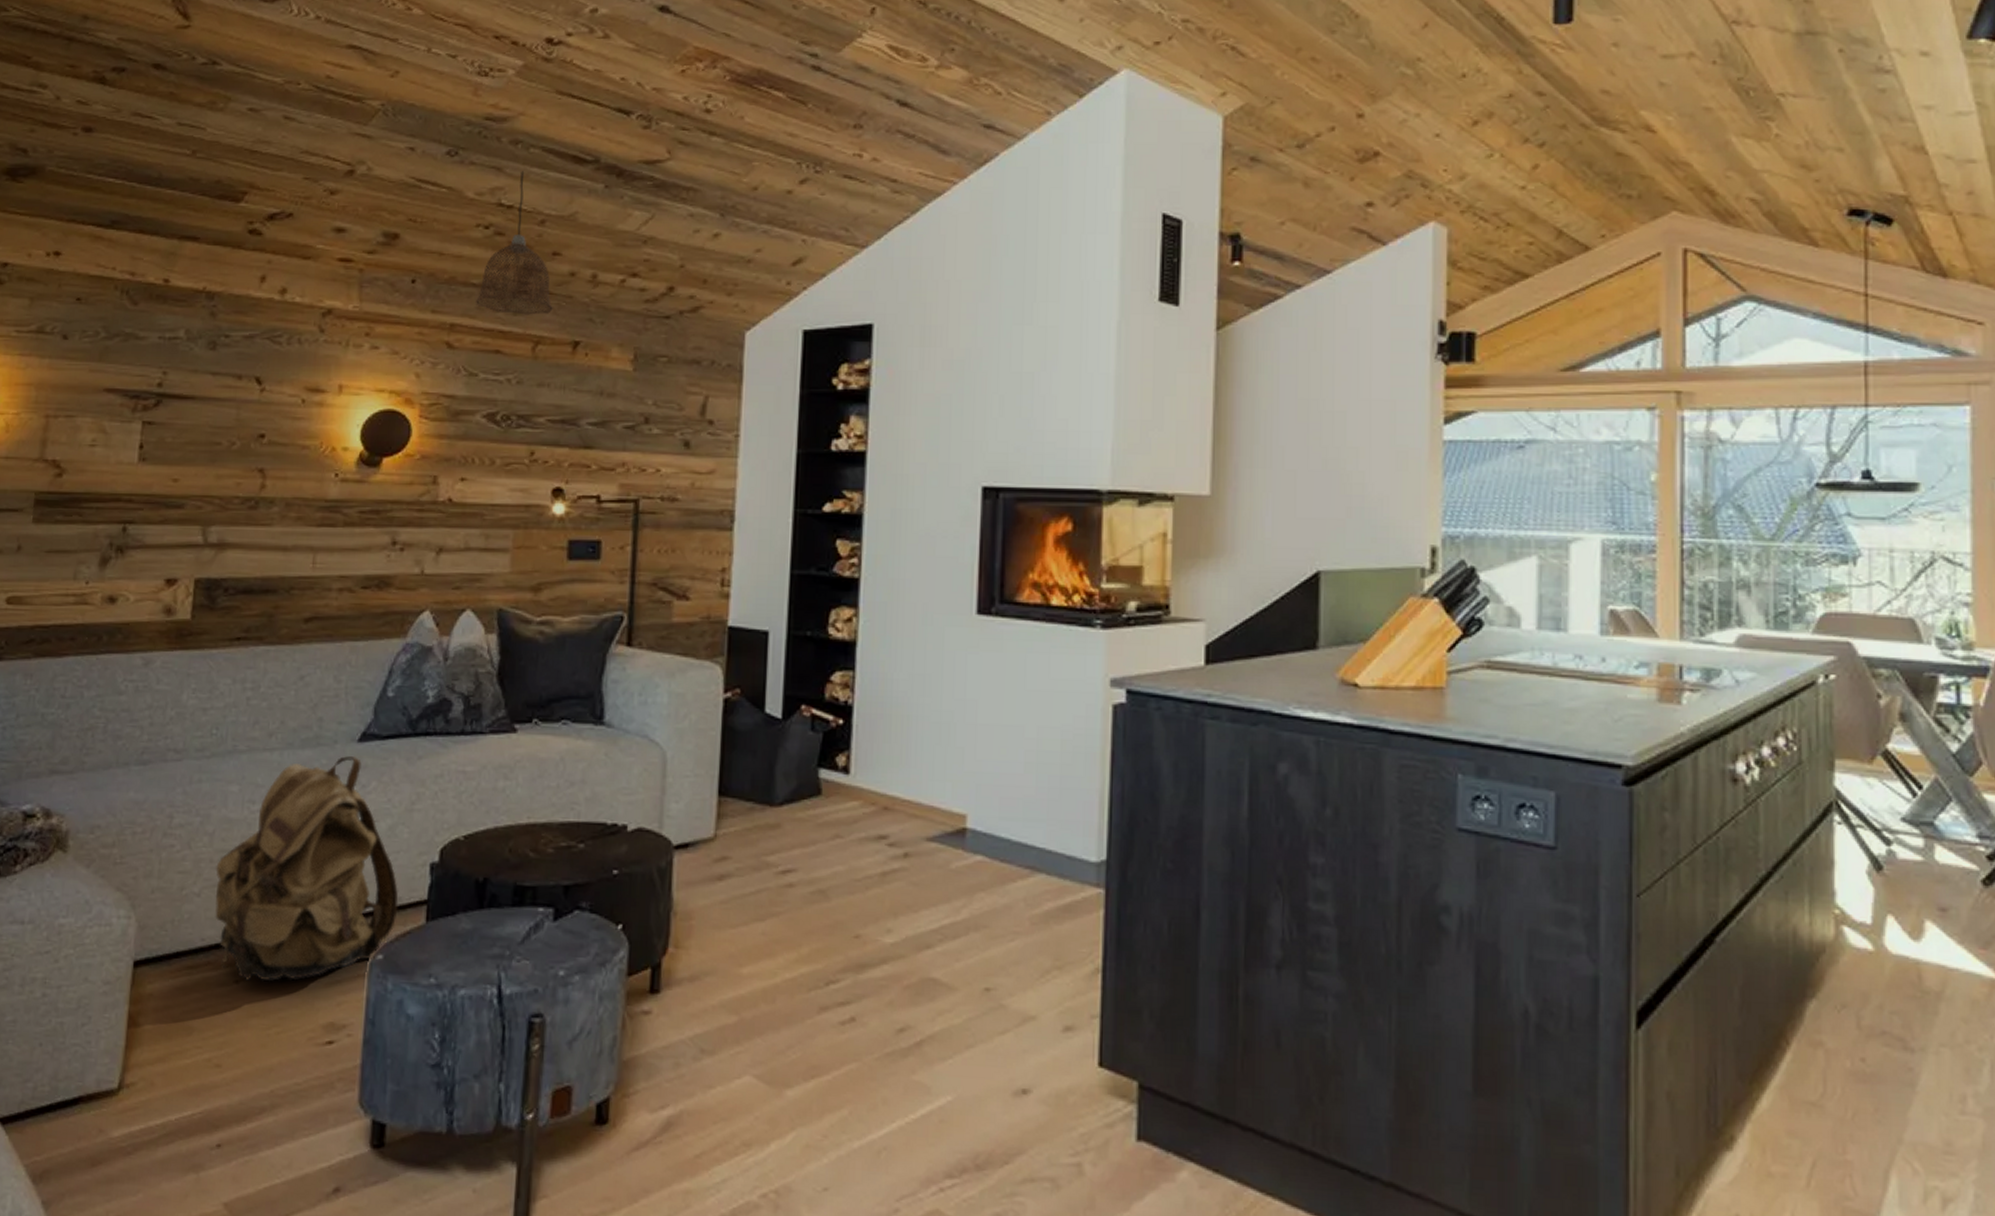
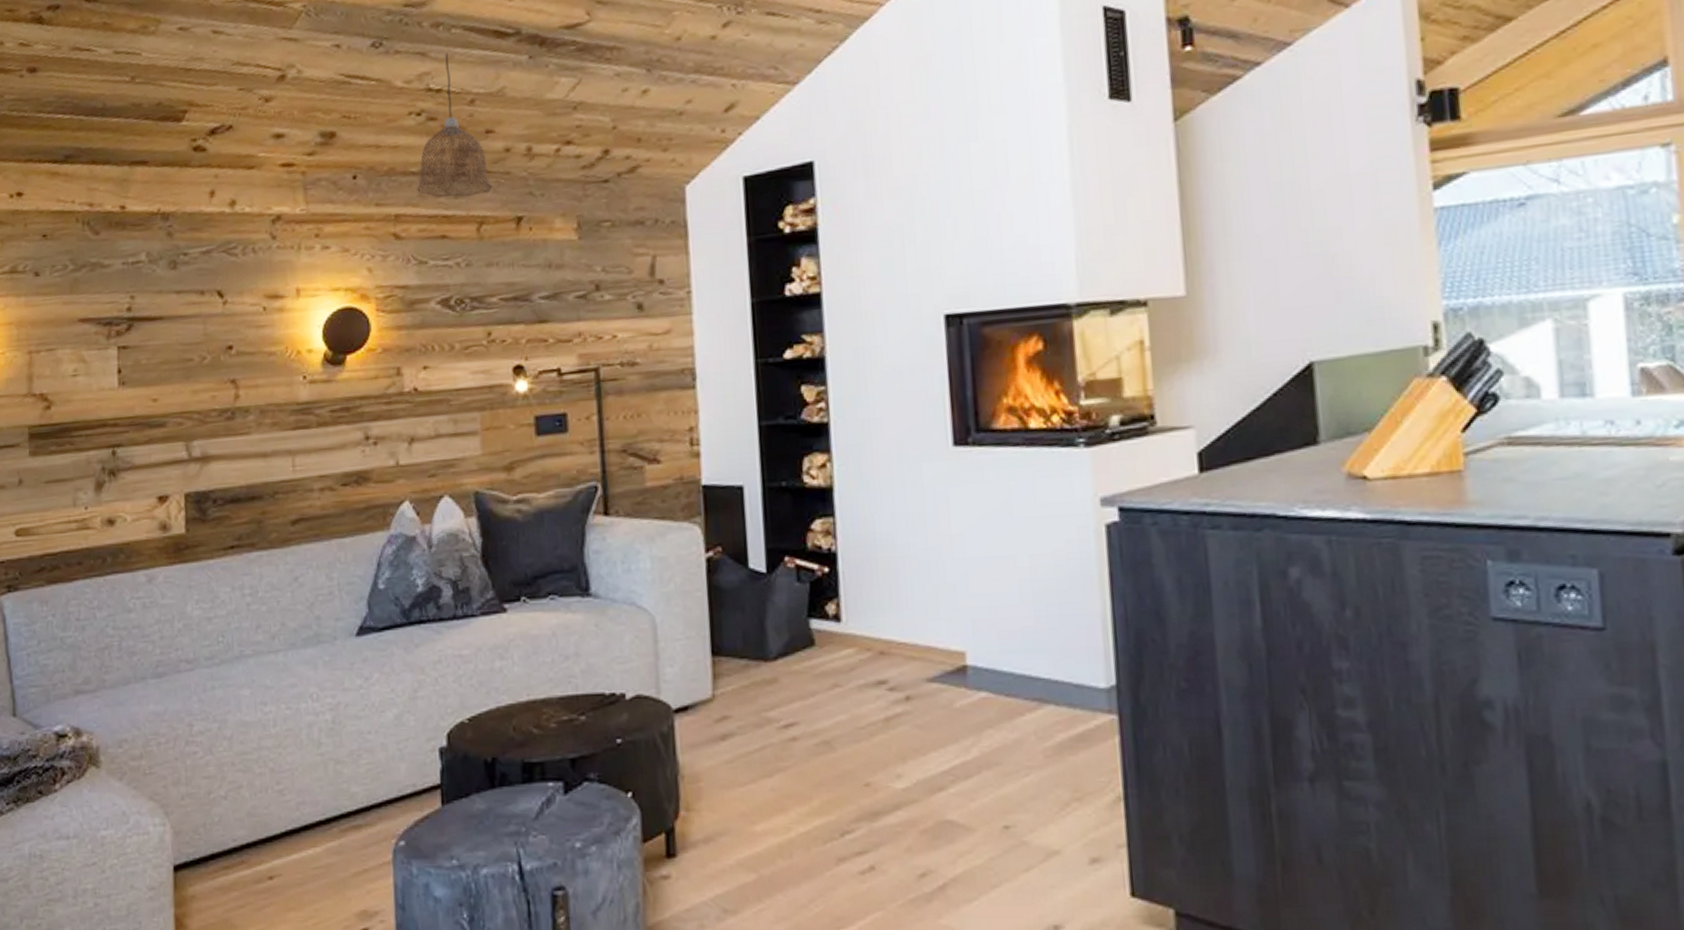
backpack: present [215,756,399,982] -> none [238,651,414,876]

